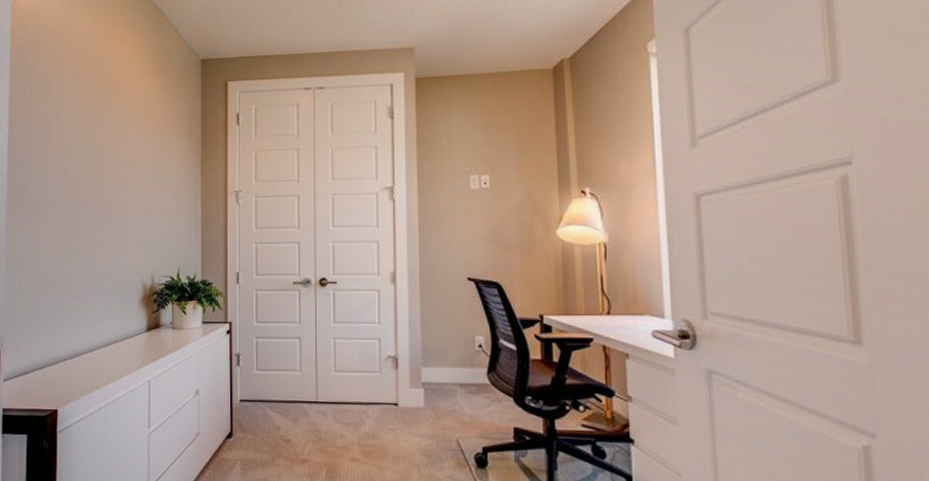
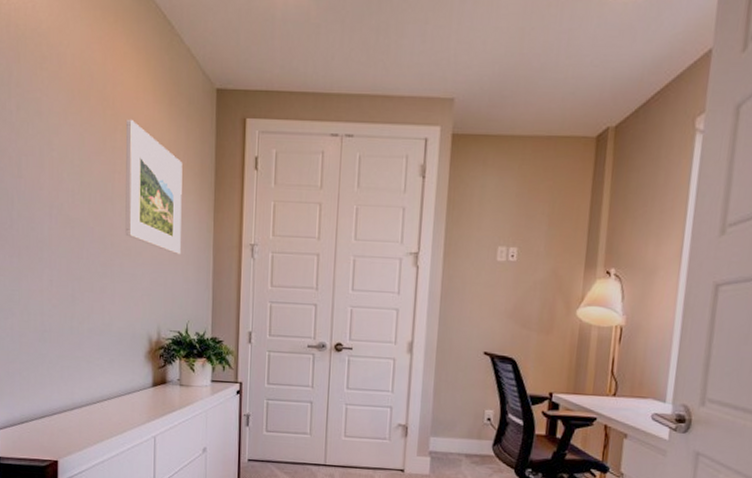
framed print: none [122,92,172,206] -> present [125,120,183,255]

